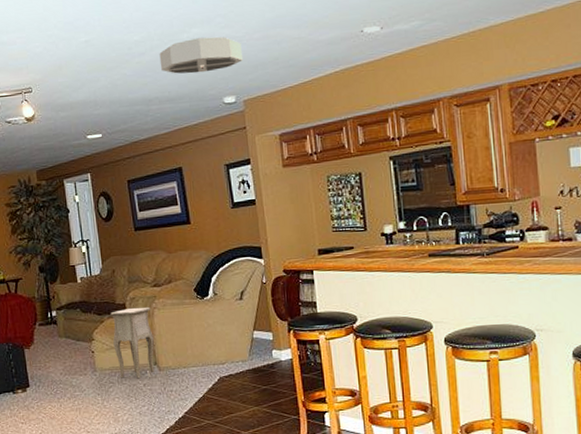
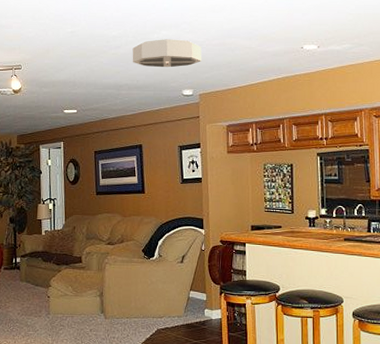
side table: present [110,307,155,379] -> none [67,261,103,324]

